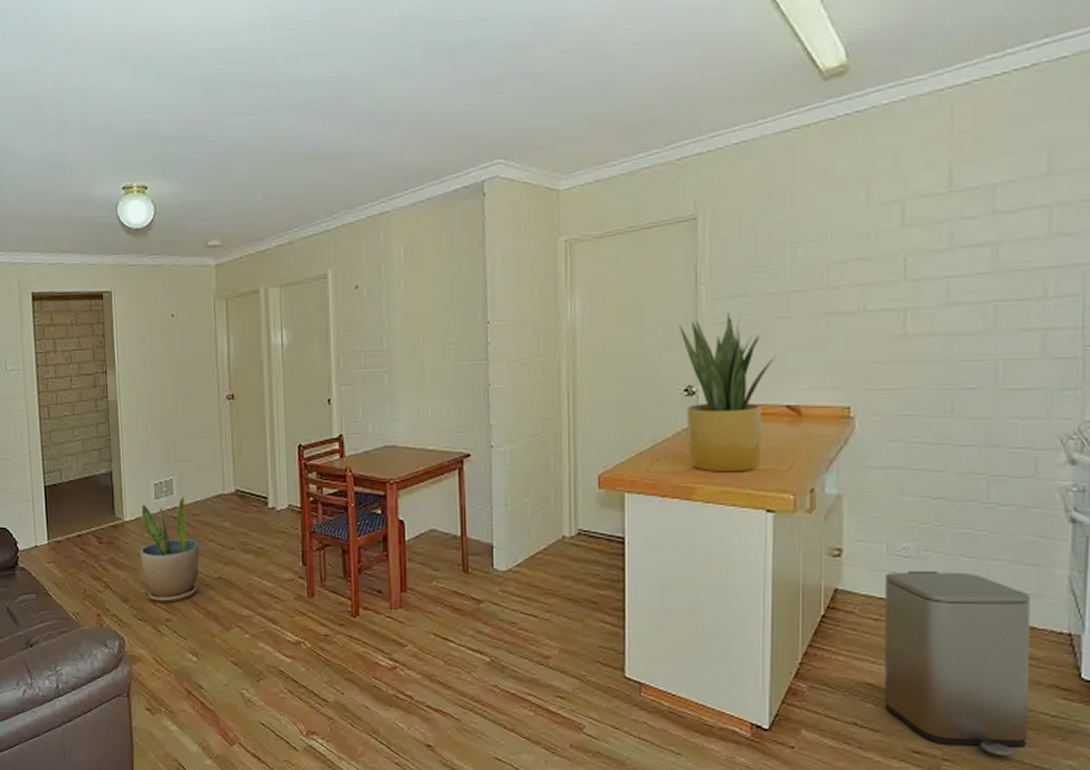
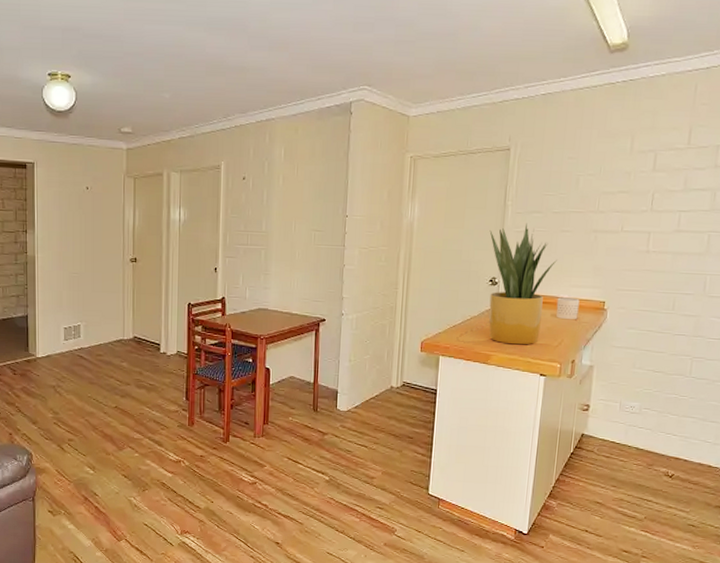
potted plant: present [139,496,200,603] -> none [49,339,100,426]
mug: none [780,405,813,435] -> present [555,297,580,320]
pedal bin: present [883,571,1031,756] -> none [607,423,711,554]

